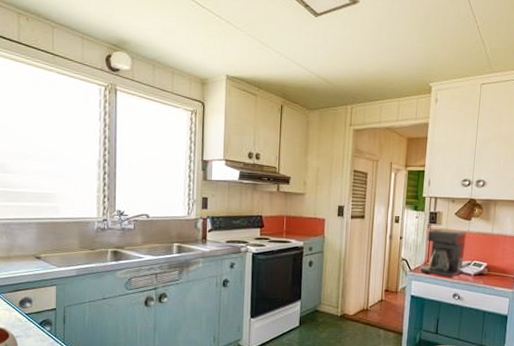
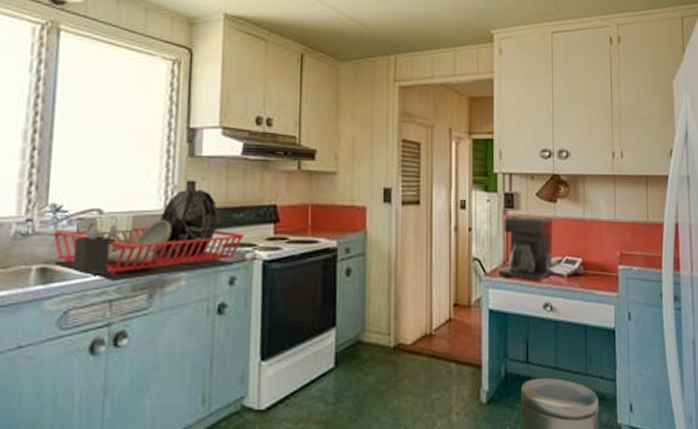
dish rack: none [119,203,240,262] -> present [52,190,244,282]

